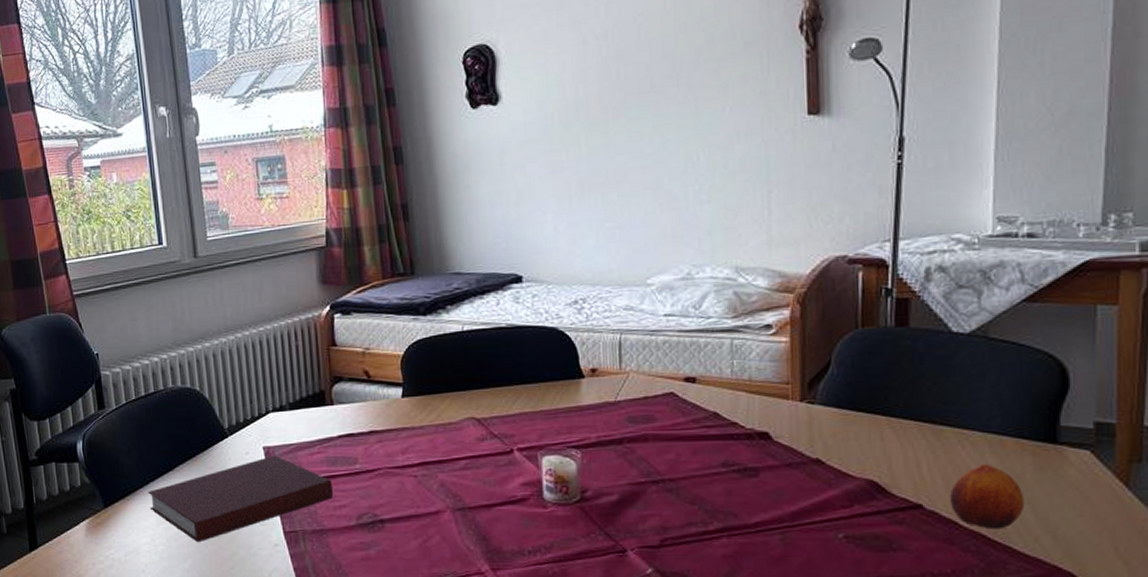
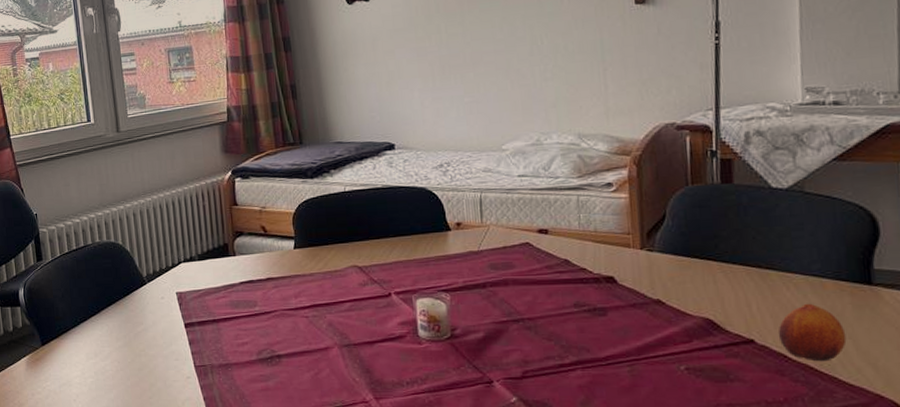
notebook: present [148,455,334,543] -> none [79,299,237,376]

